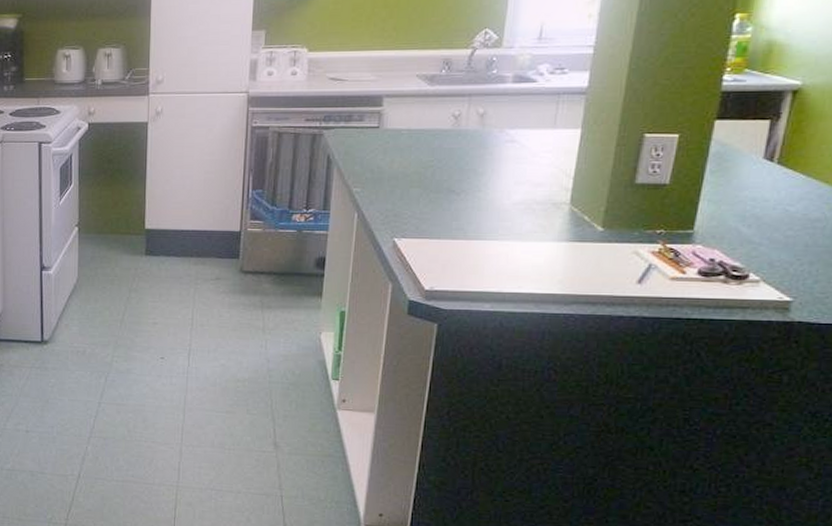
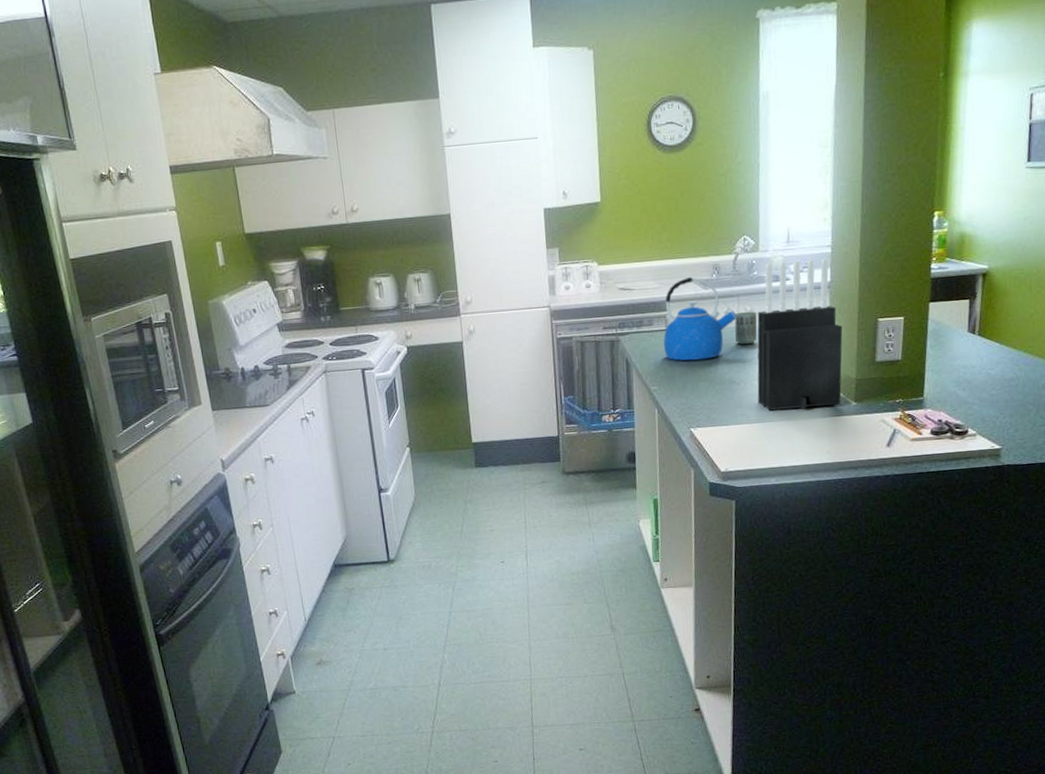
kettle: none [374,70,466,164] -> present [663,276,737,361]
cup: none [461,115,491,150] -> present [735,312,758,344]
knife block: none [479,59,597,231] -> present [757,257,843,411]

